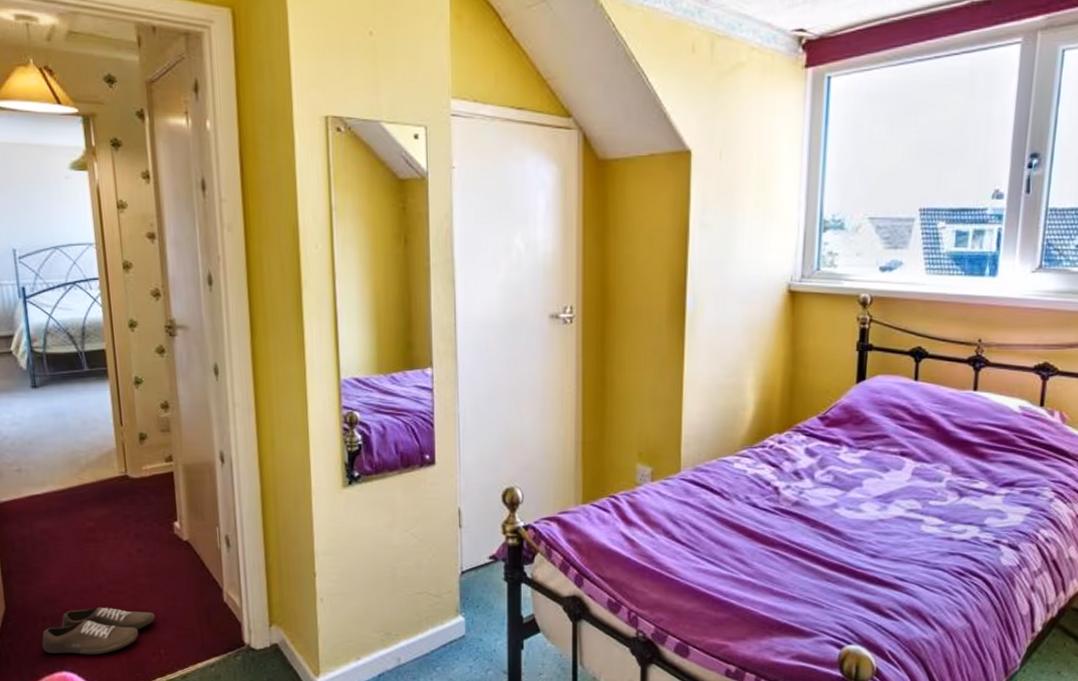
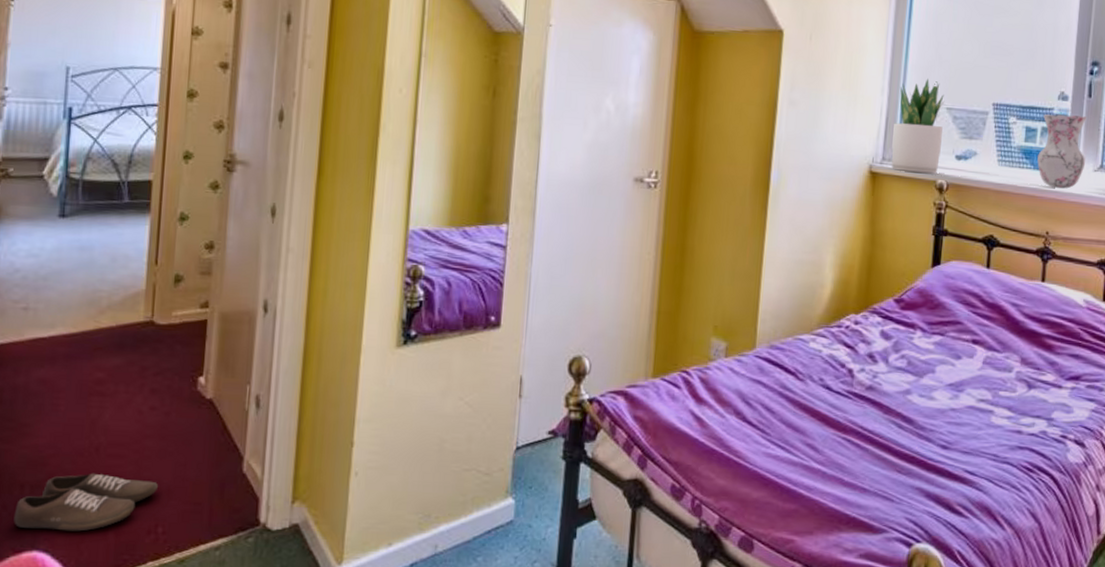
planter: none [811,188,867,287] -> present [891,78,945,173]
vase: none [968,214,1025,293] -> present [1037,113,1088,189]

